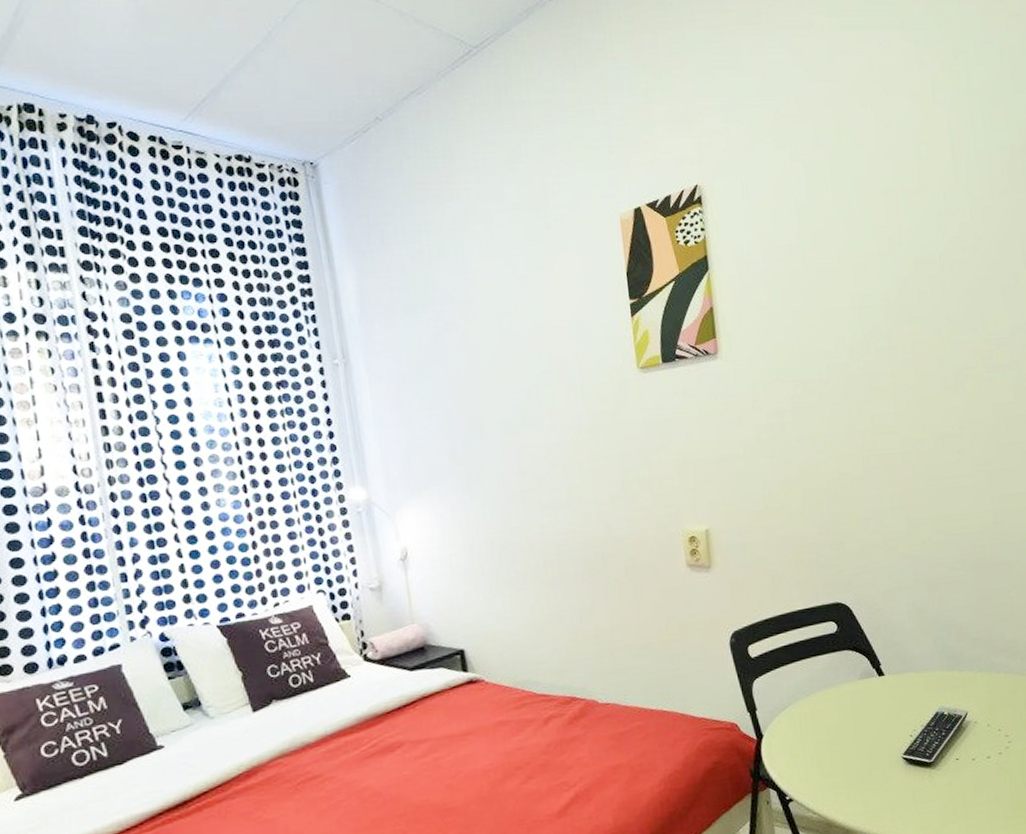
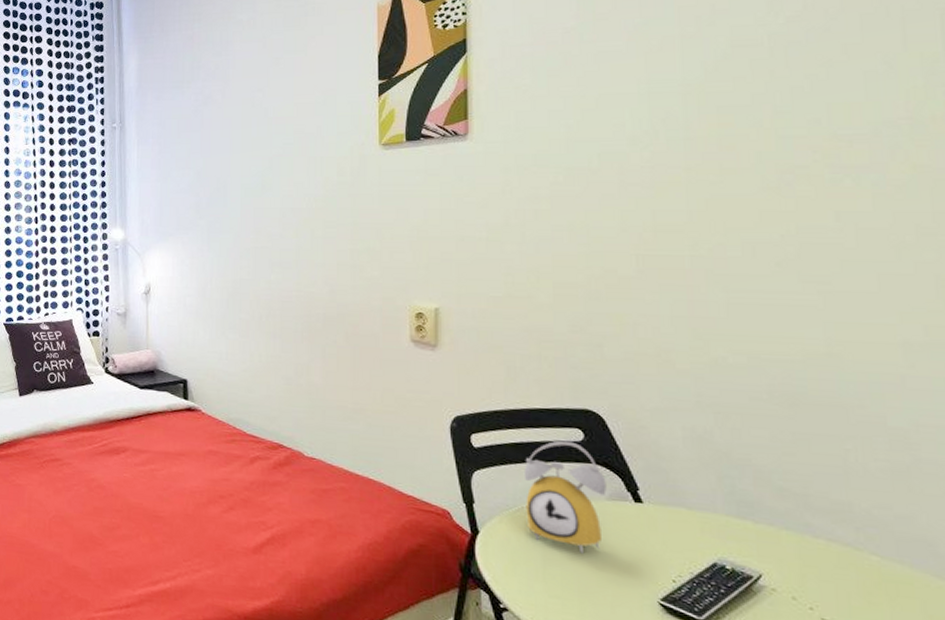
alarm clock: none [793,634,858,732] -> present [523,440,607,554]

